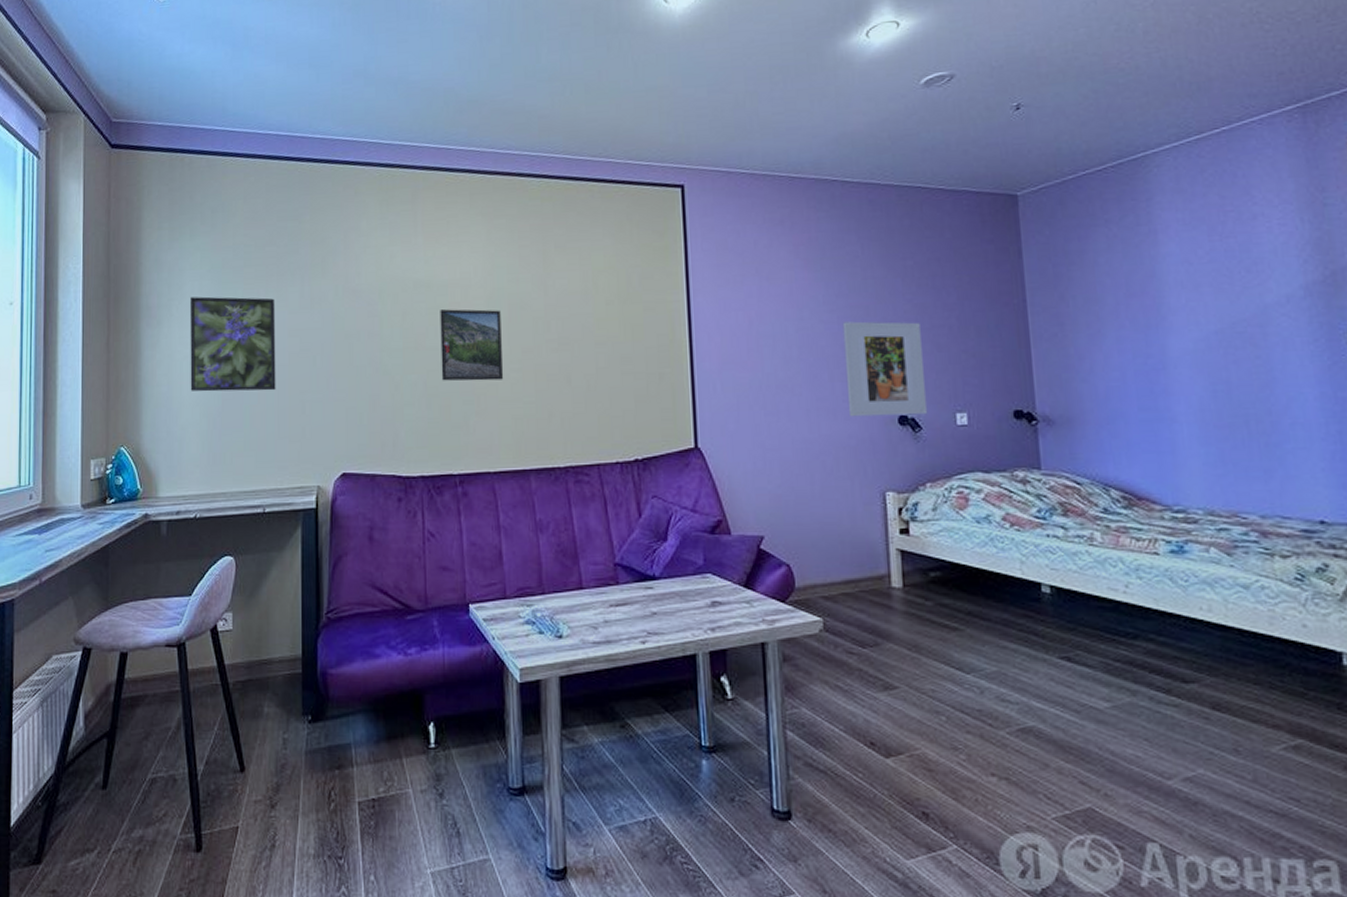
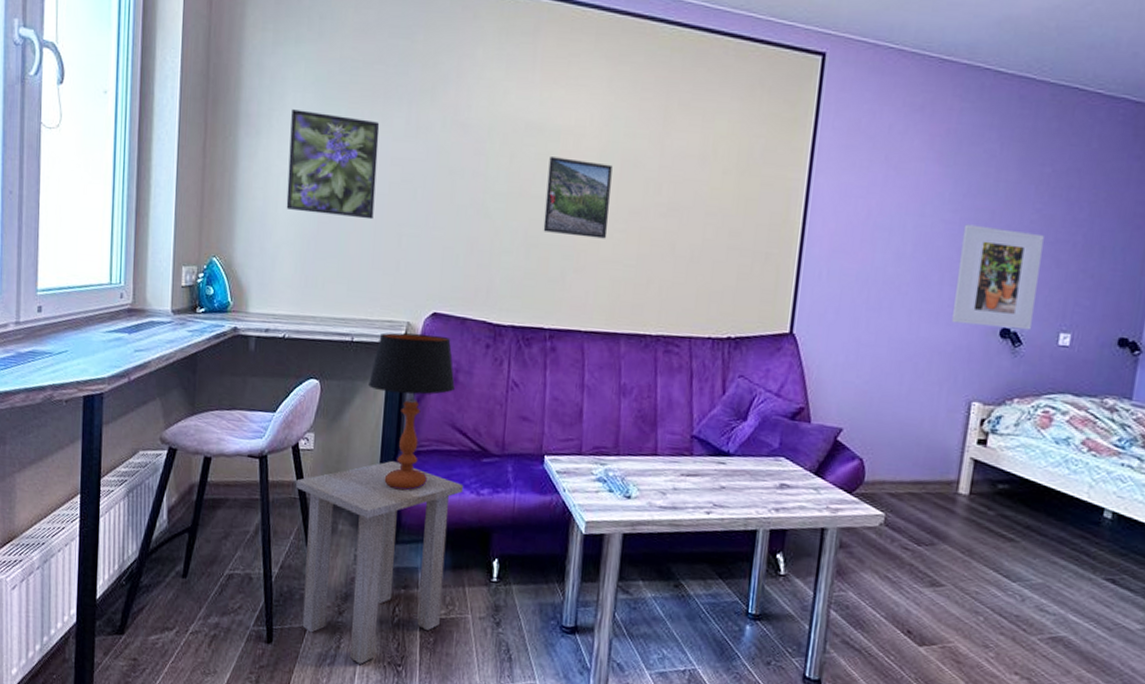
side table: none [217,630,390,862] -> present [296,460,464,664]
table lamp: none [284,495,371,661] -> present [368,332,455,491]

